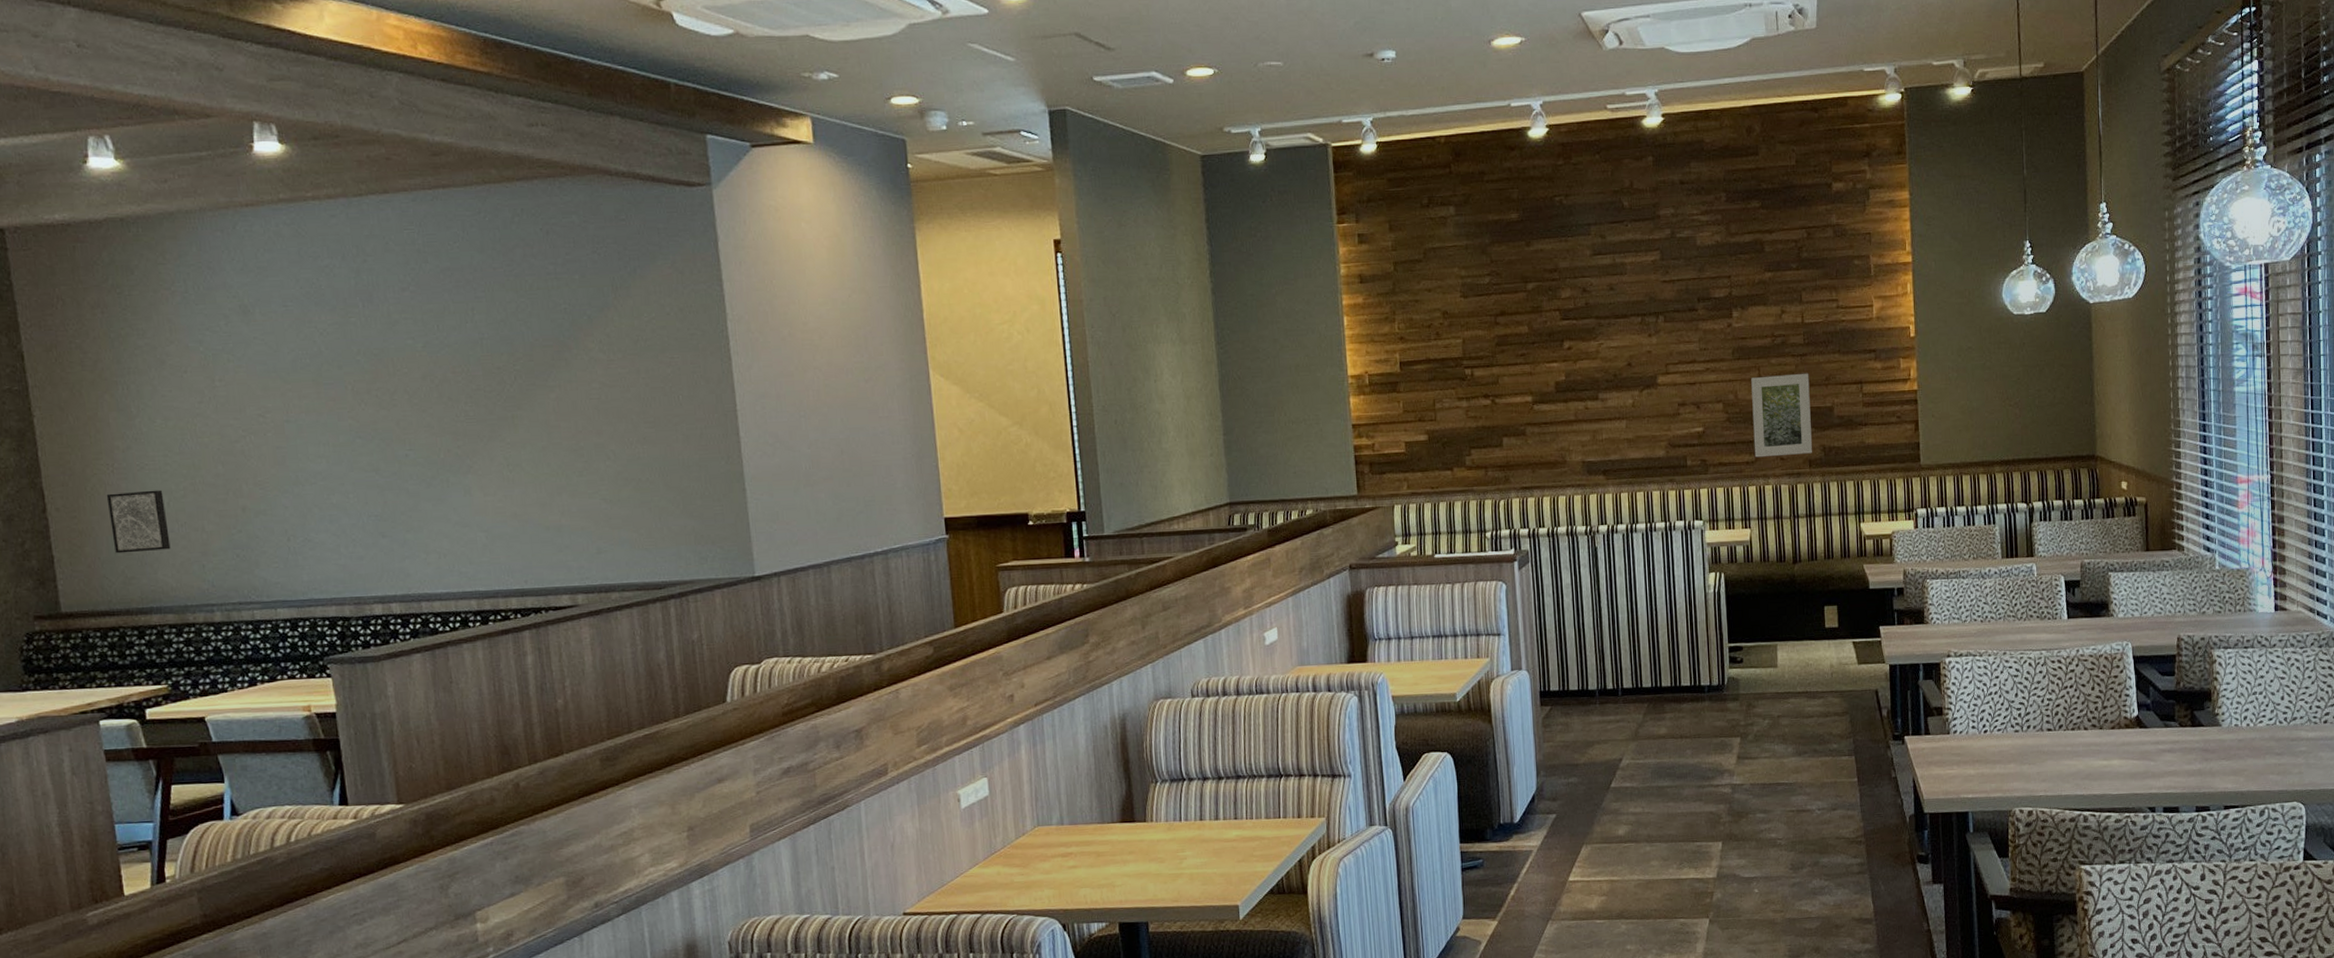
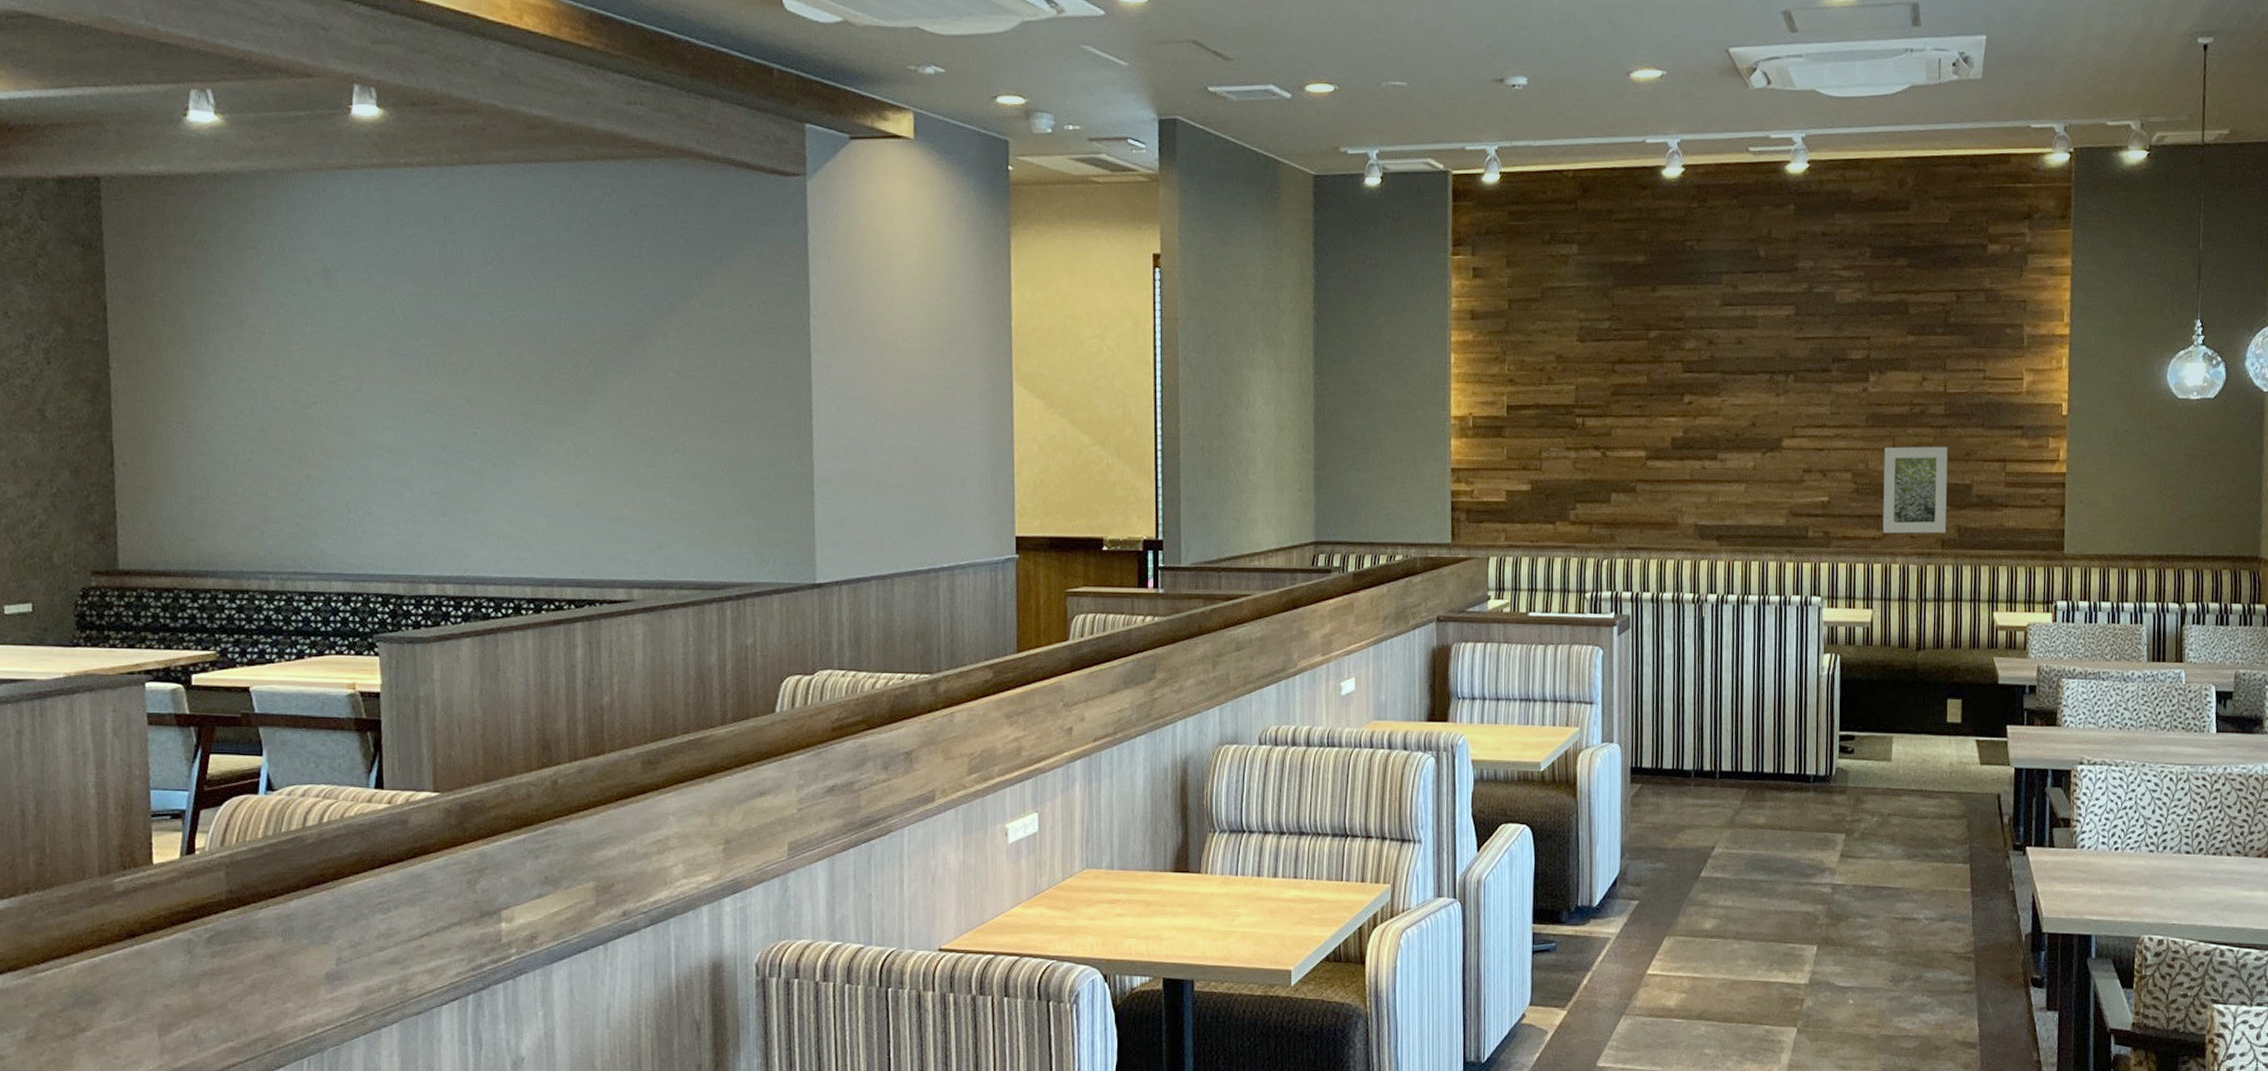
wall art: present [106,490,171,554] -> none [174,451,232,514]

